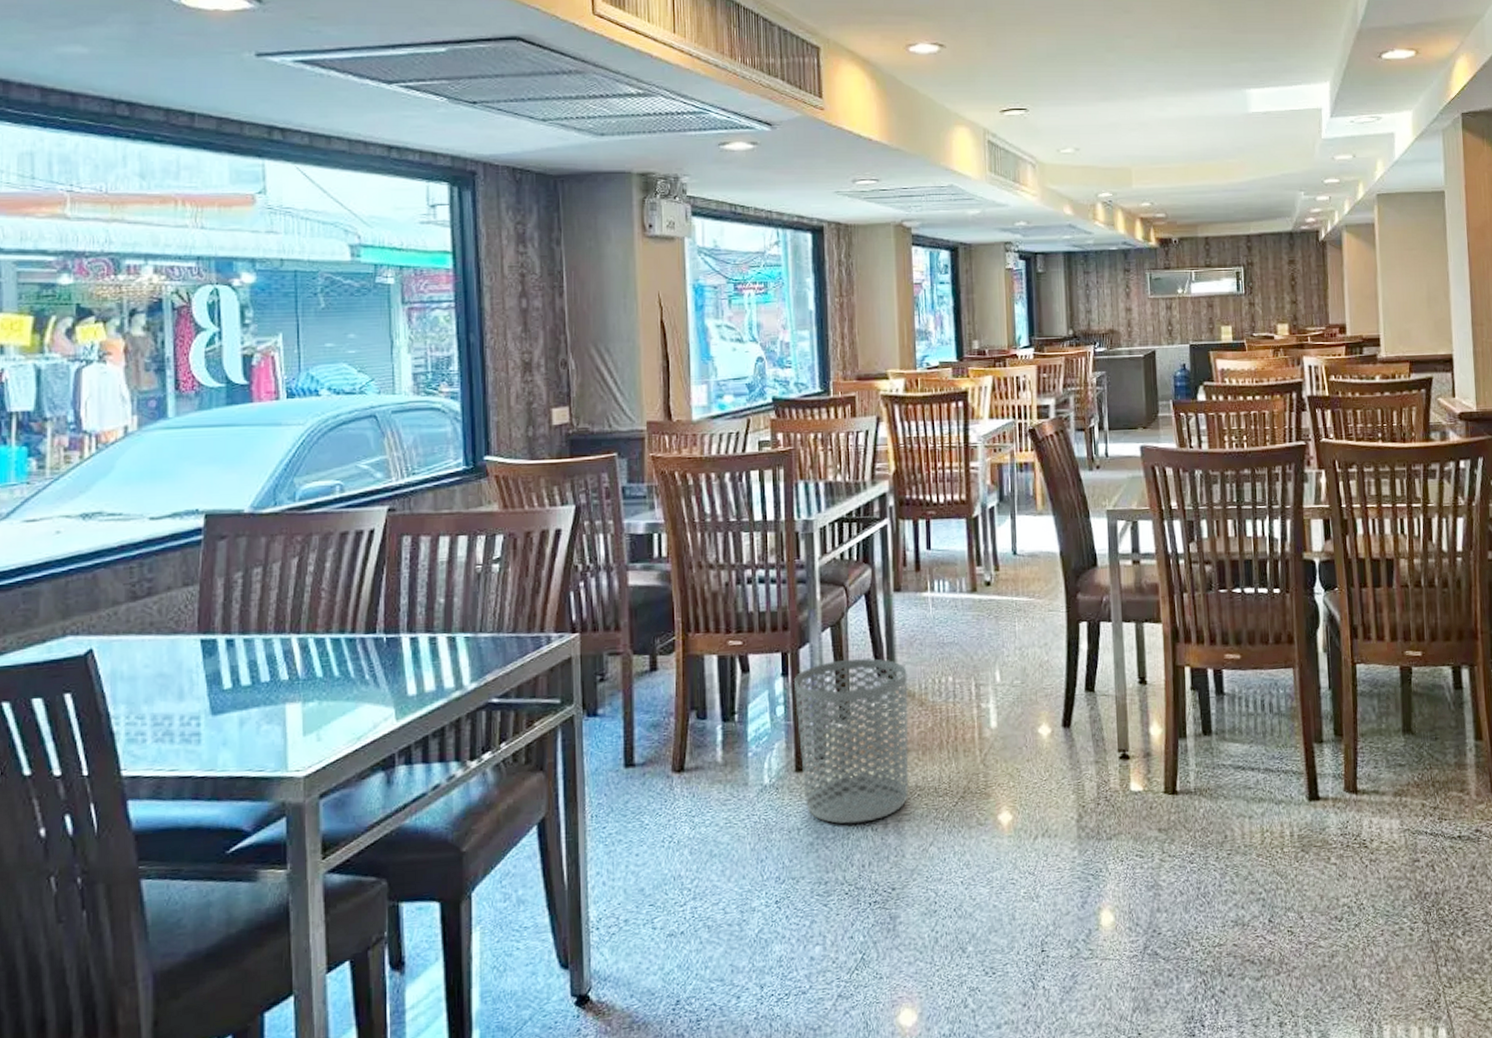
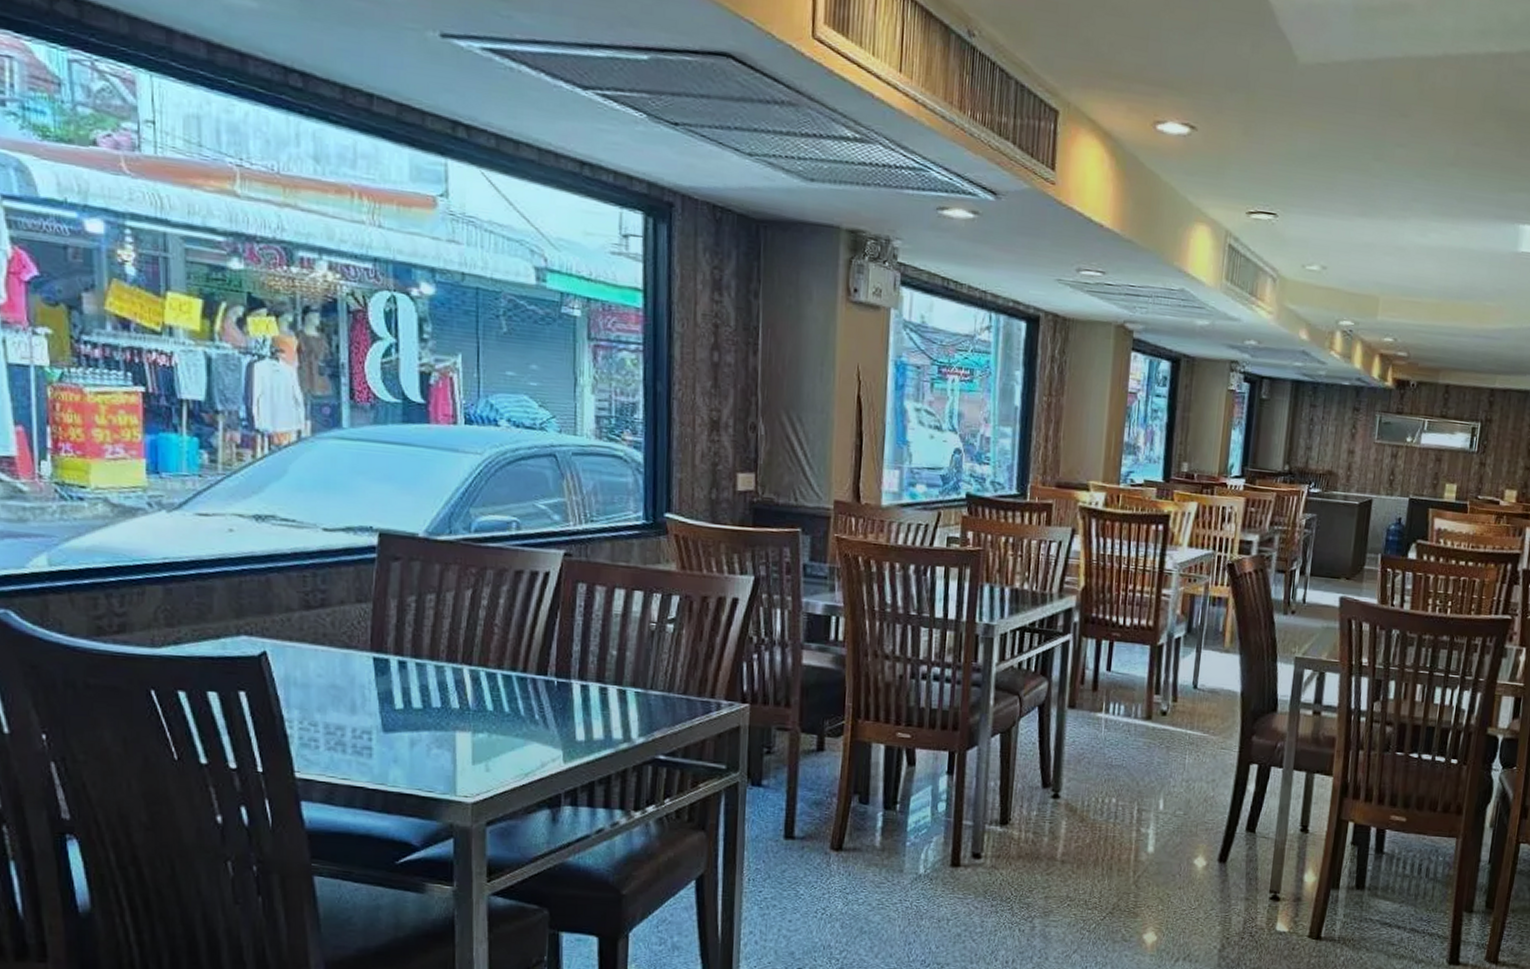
waste bin: present [794,658,909,824] -> none [957,767,1072,923]

